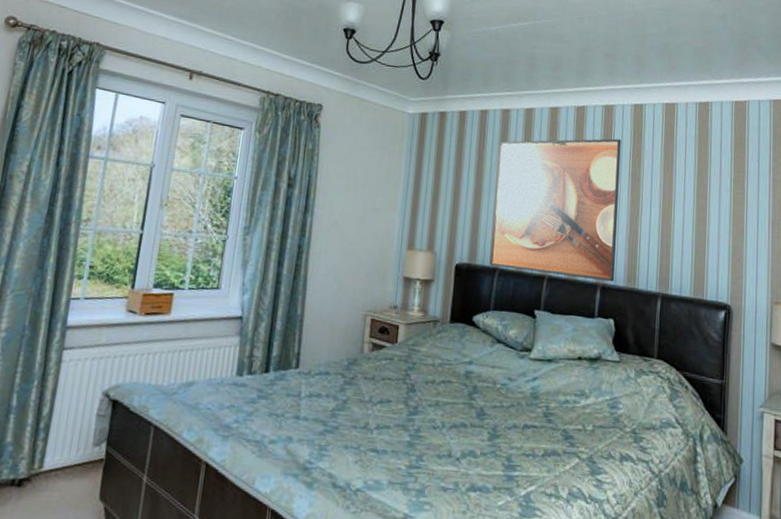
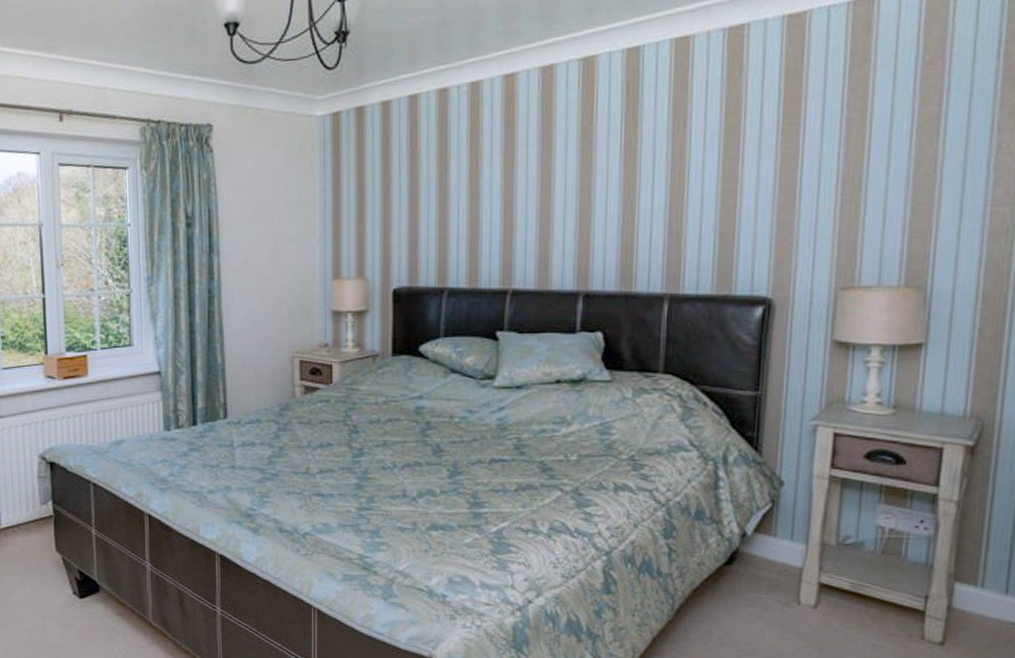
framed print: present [489,138,621,282] -> none [435,100,608,288]

